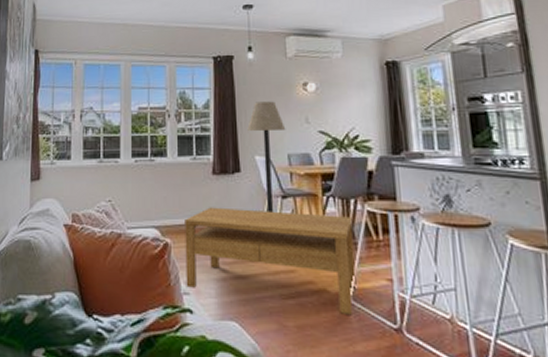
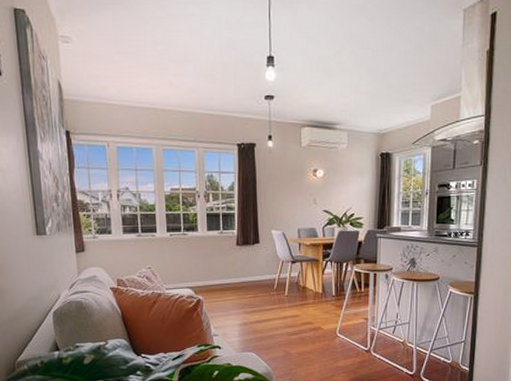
coffee table: present [185,207,357,316] -> none [214,271,343,344]
floor lamp: present [247,101,286,212] -> none [266,185,298,274]

